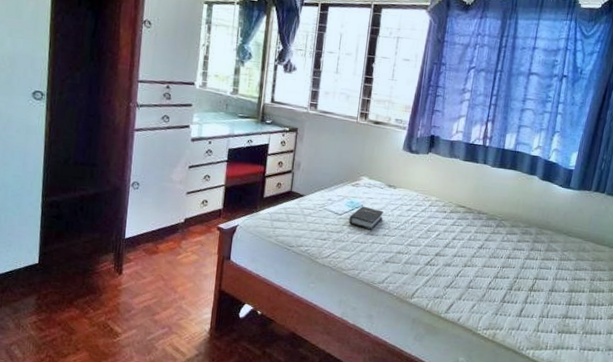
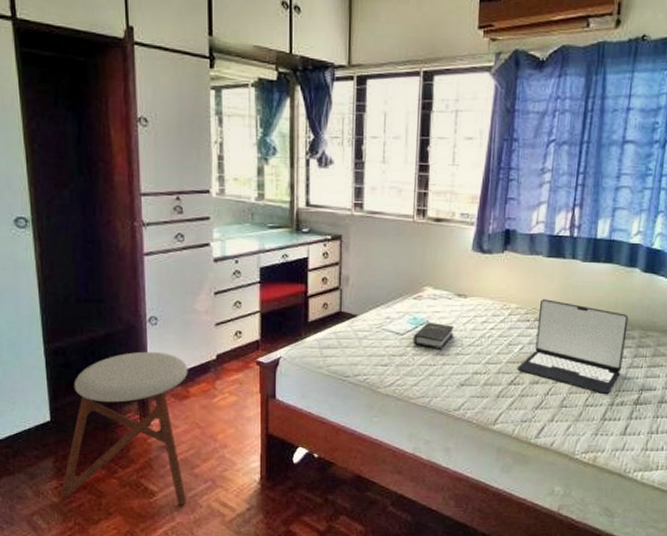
stool: none [37,210,160,348] -> present [60,351,188,506]
laptop: none [433,195,528,281] -> present [516,299,629,395]

